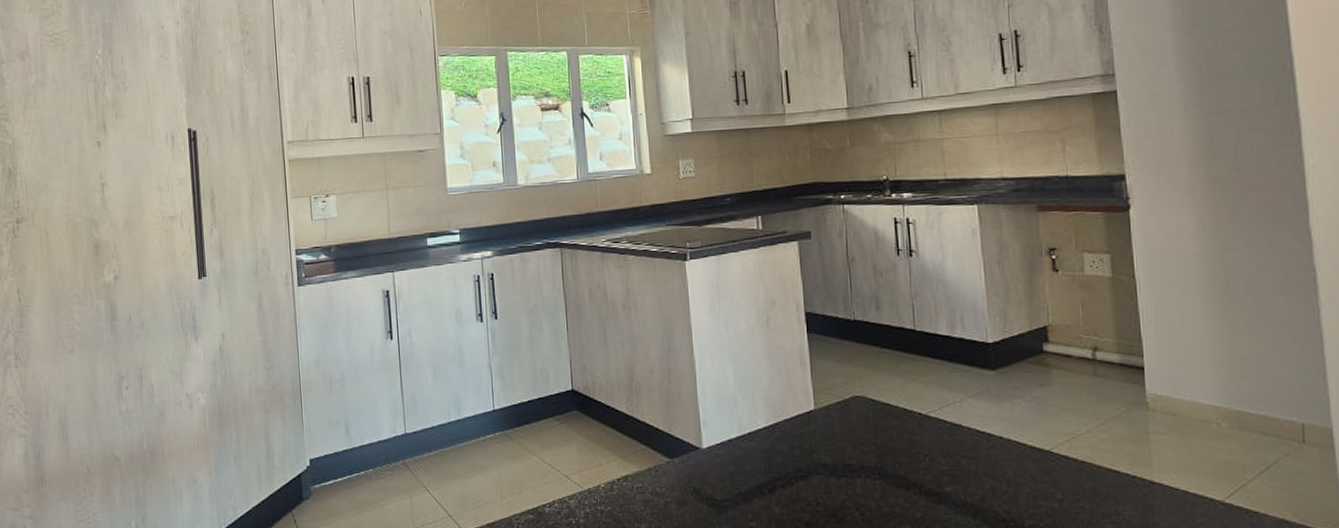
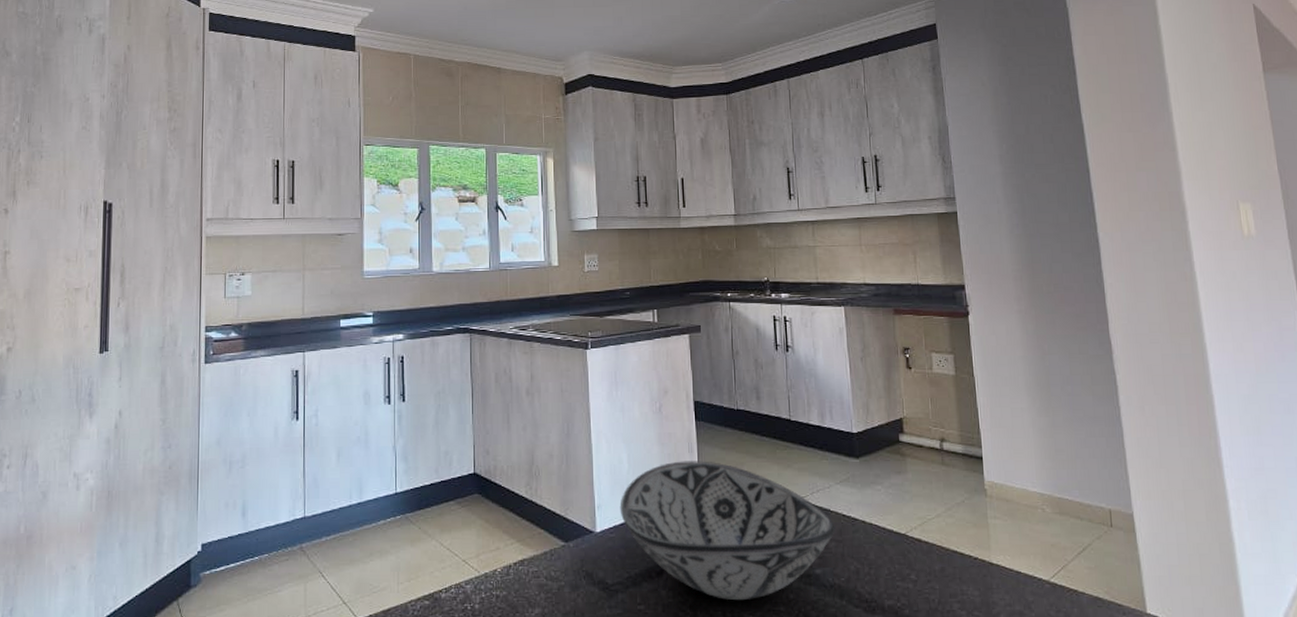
decorative bowl: none [726,375,968,519] -> present [619,461,835,601]

